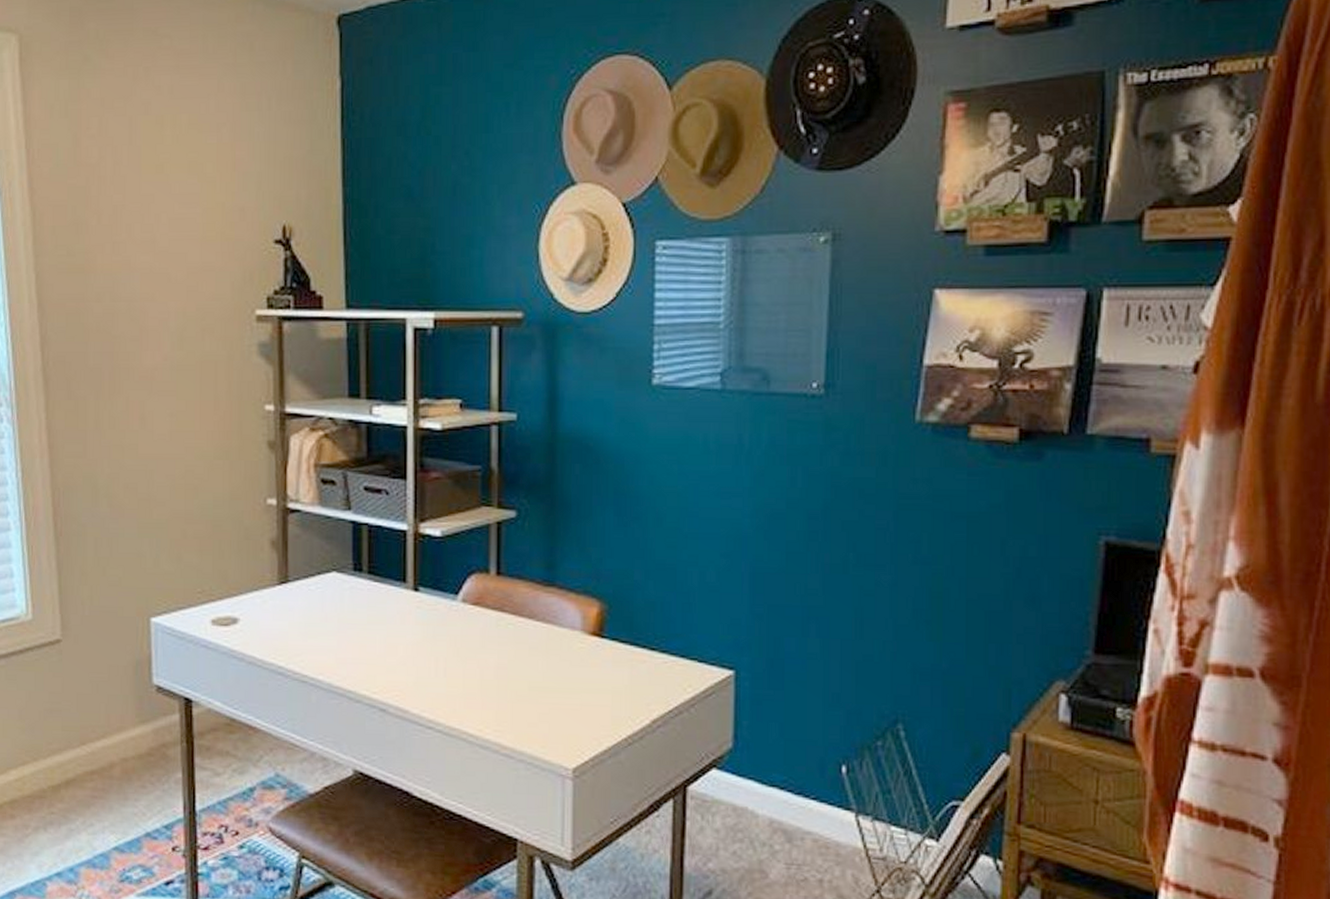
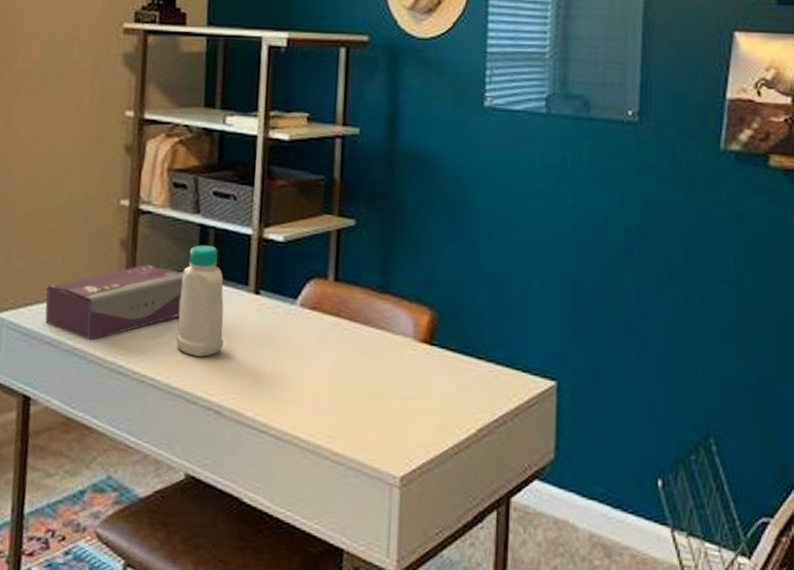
tissue box: none [199,564,339,643] -> present [45,264,184,341]
bottle: none [336,542,384,656] -> present [176,245,224,357]

